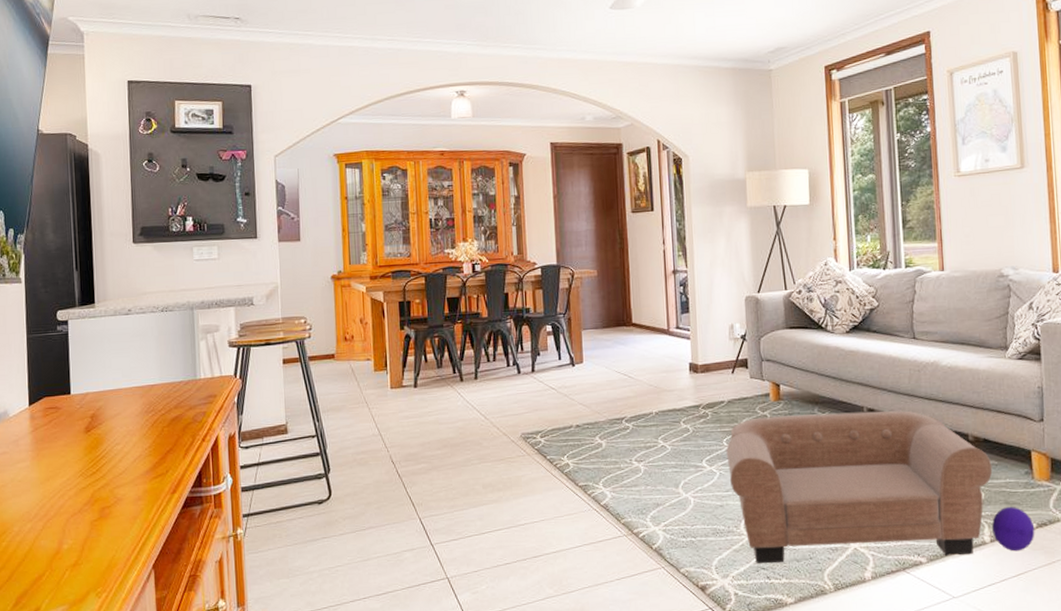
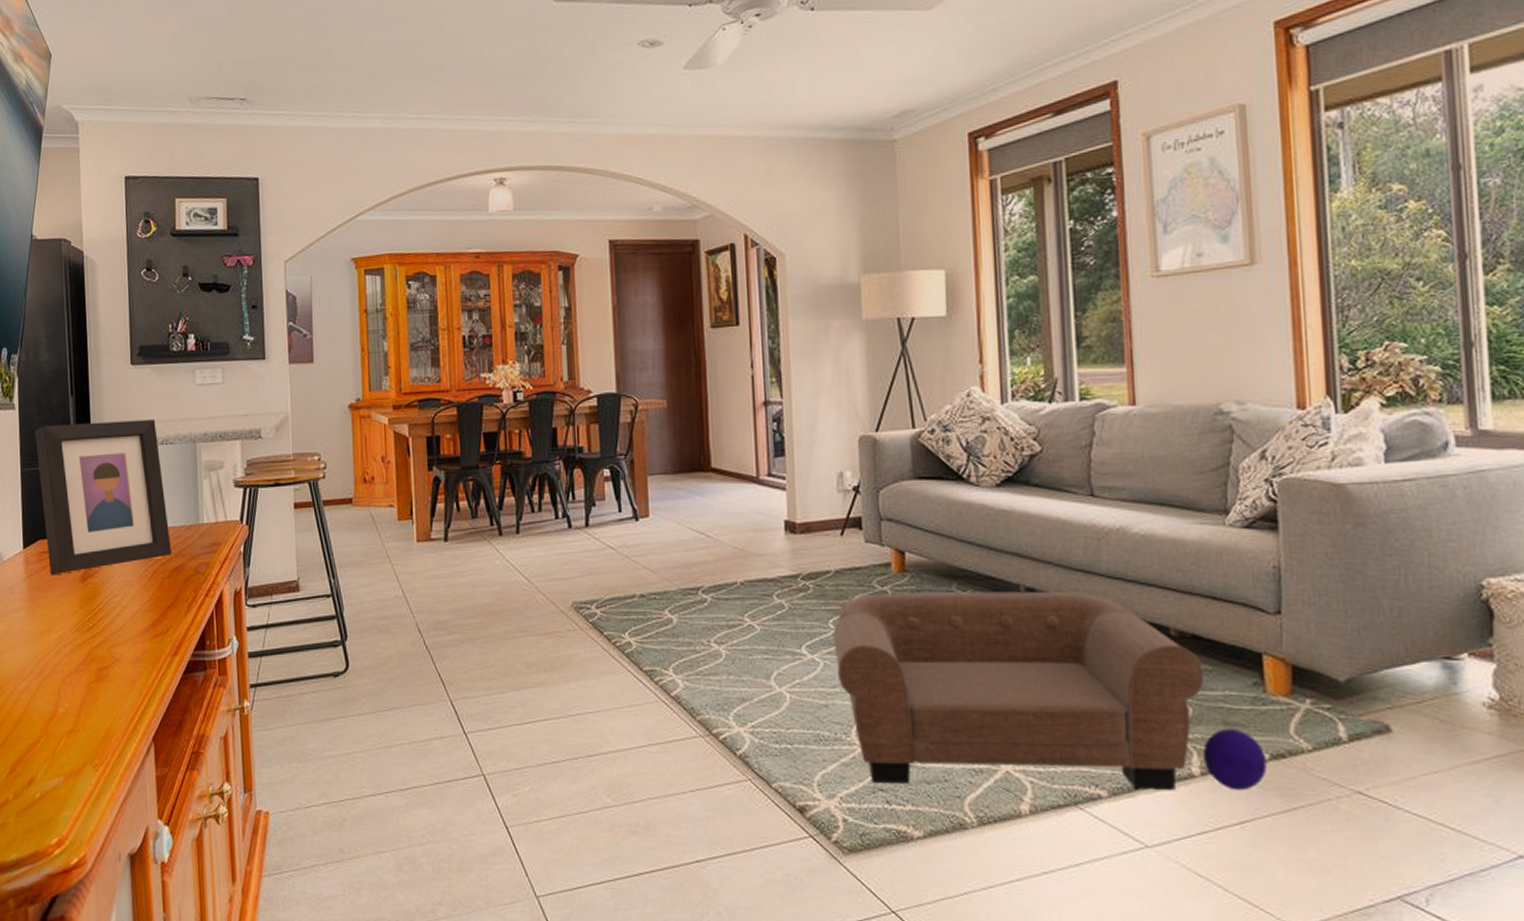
picture frame: none [40,290,171,428] -> present [34,419,172,575]

